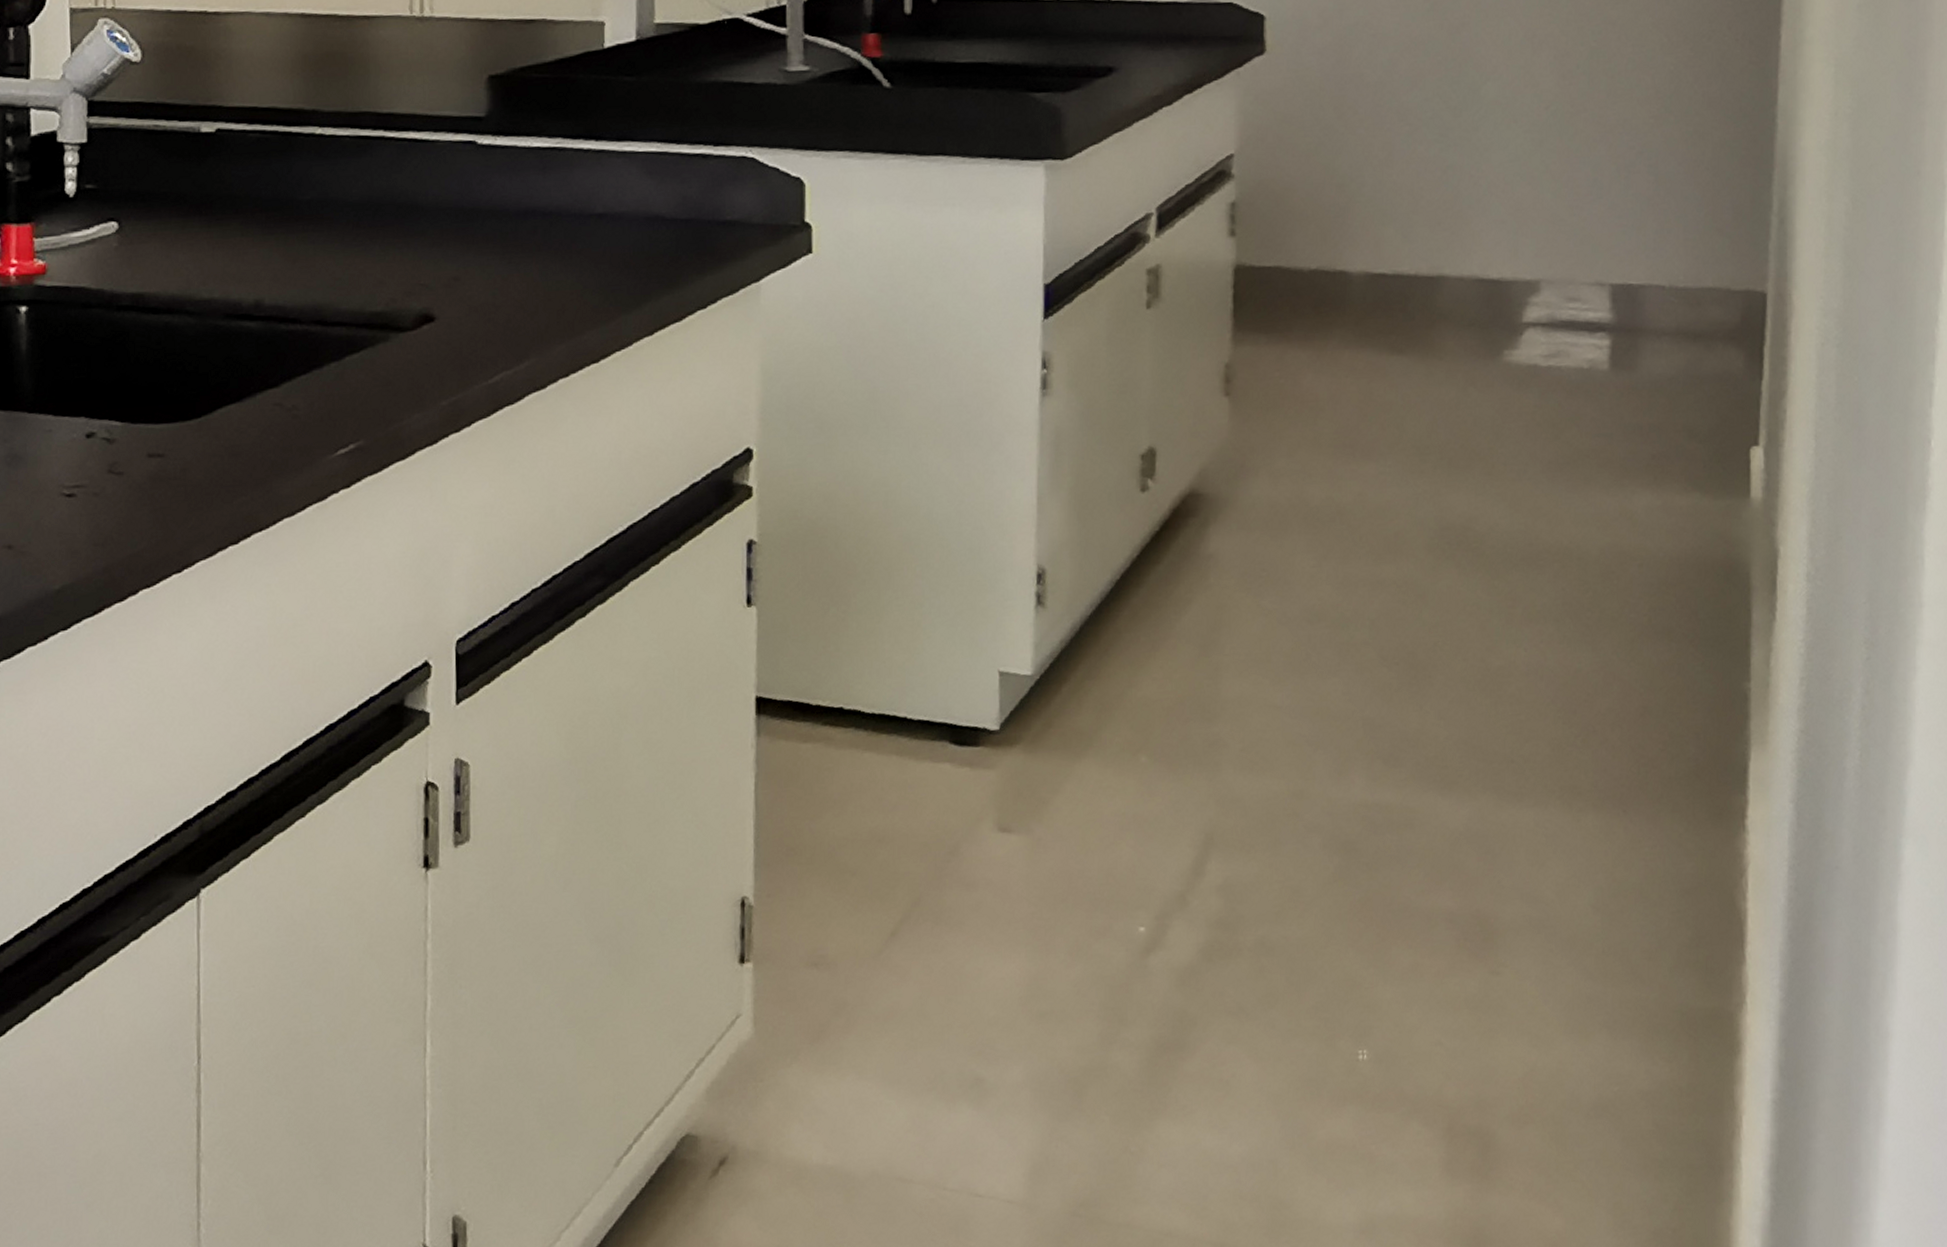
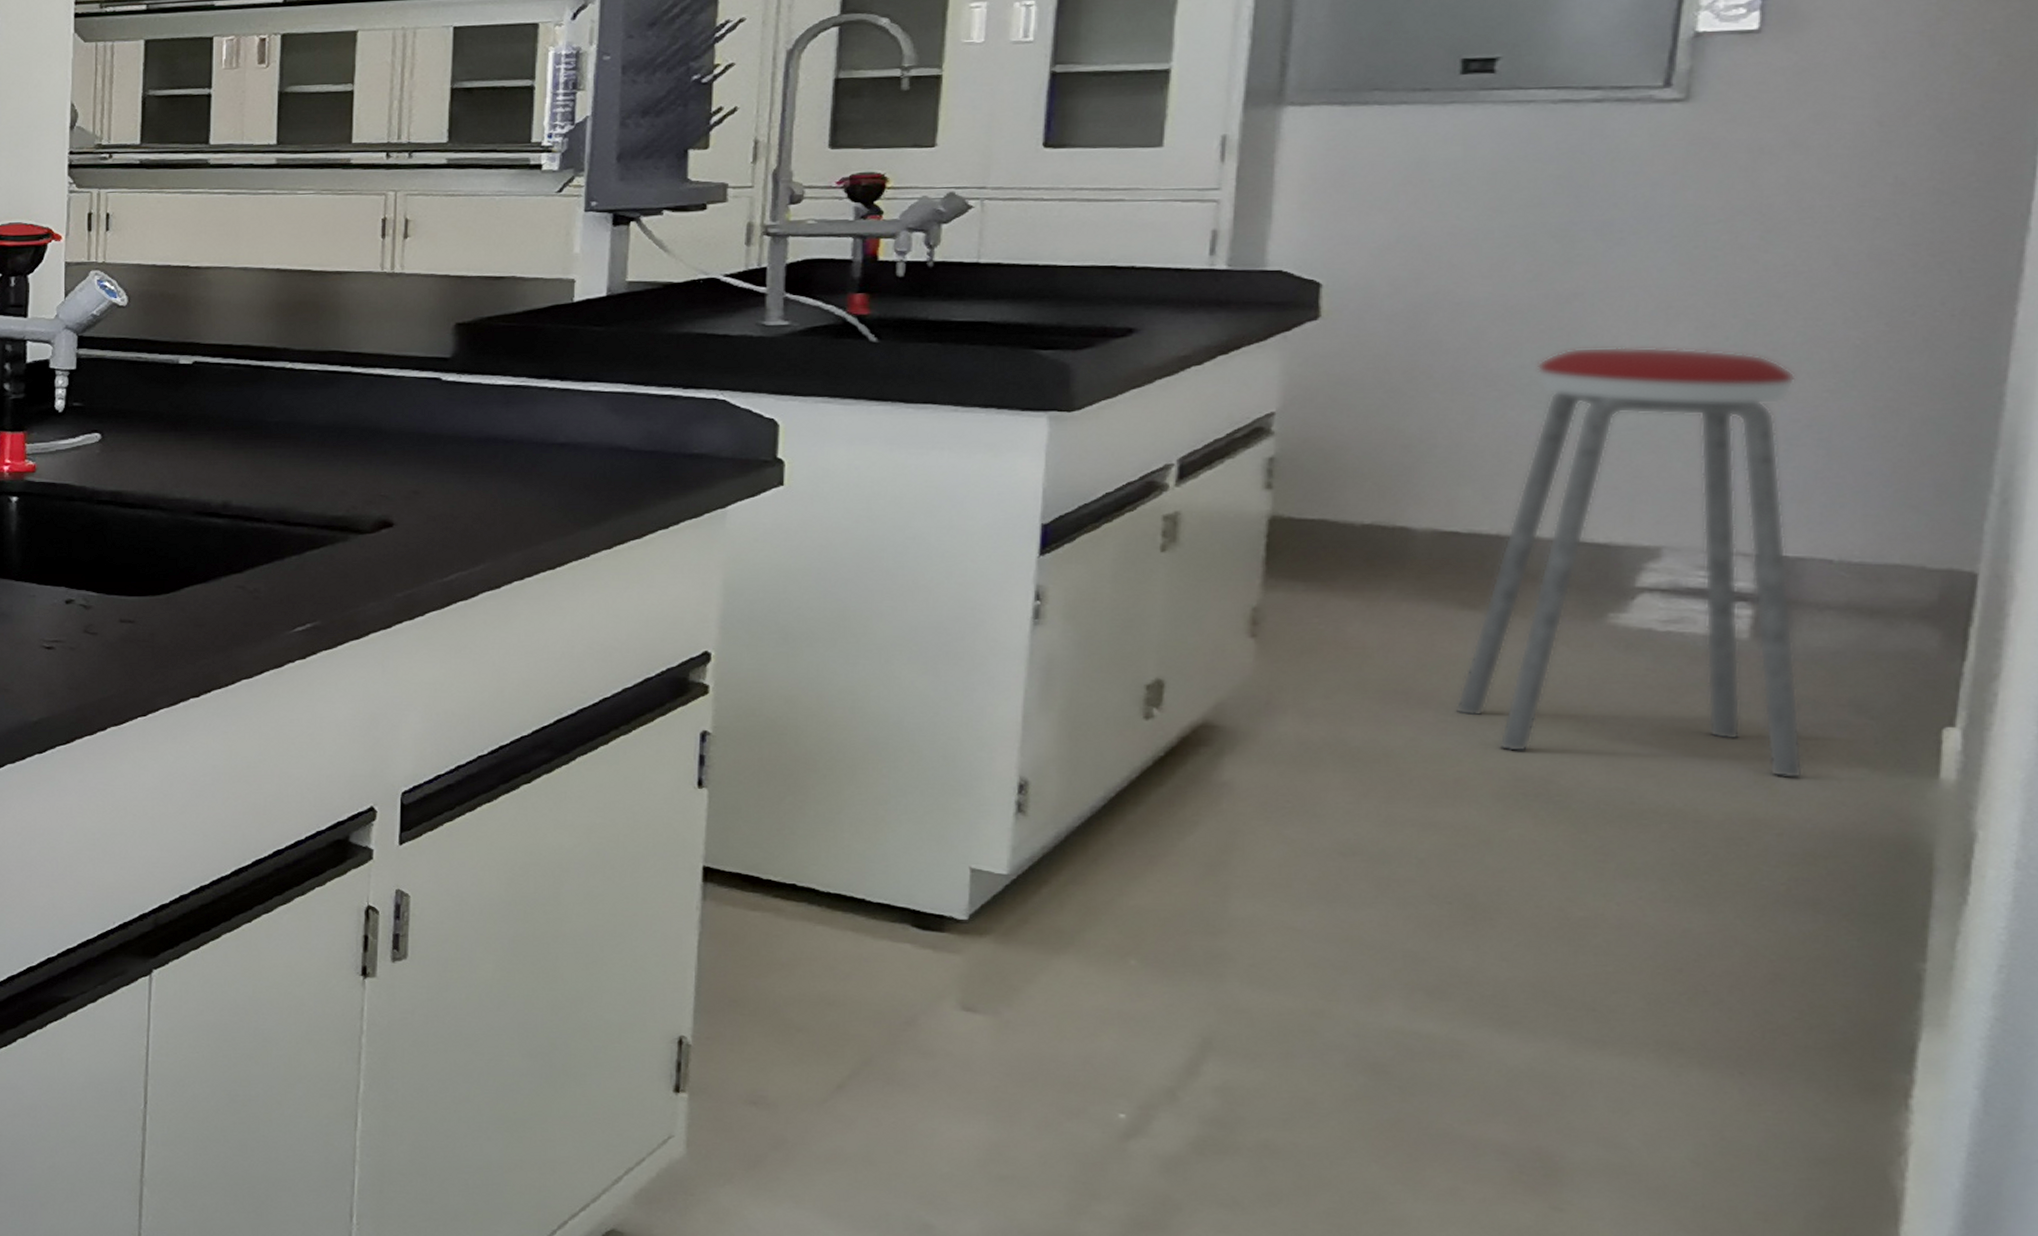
music stool: none [1391,76,1655,509] -> present [1455,346,1804,779]

